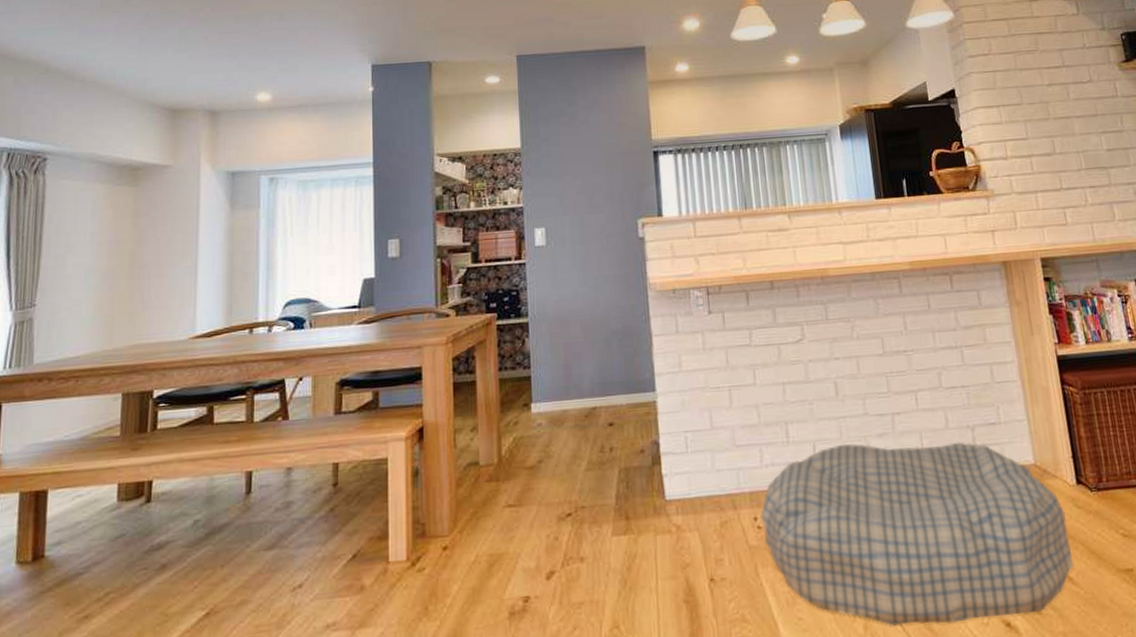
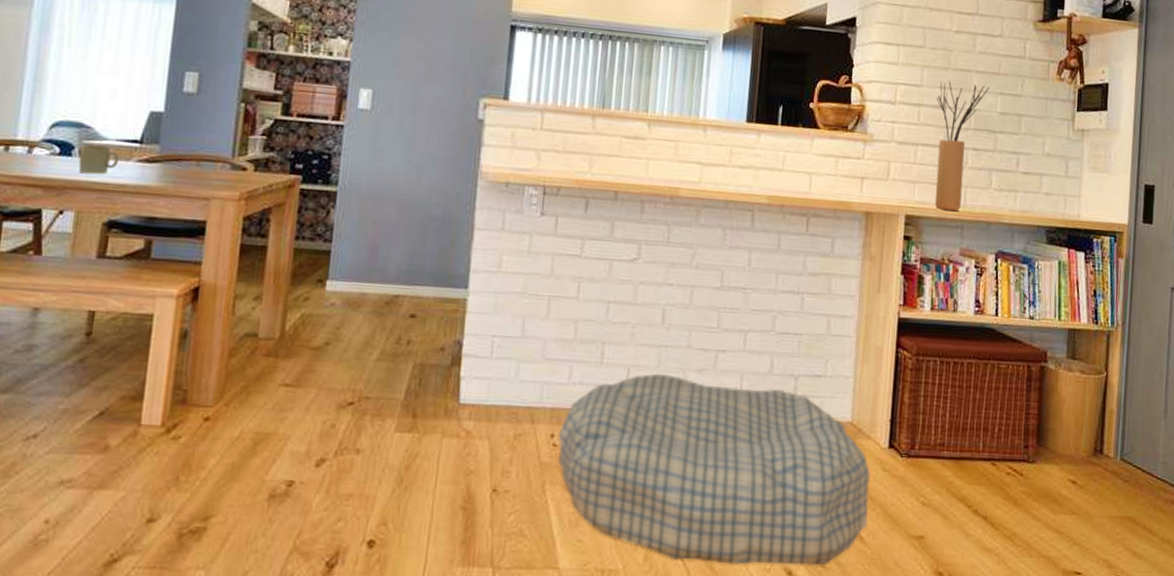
mug: none [310,315,342,342] -> present [78,144,119,175]
vase: none [1043,128,1093,248] -> present [934,80,991,211]

